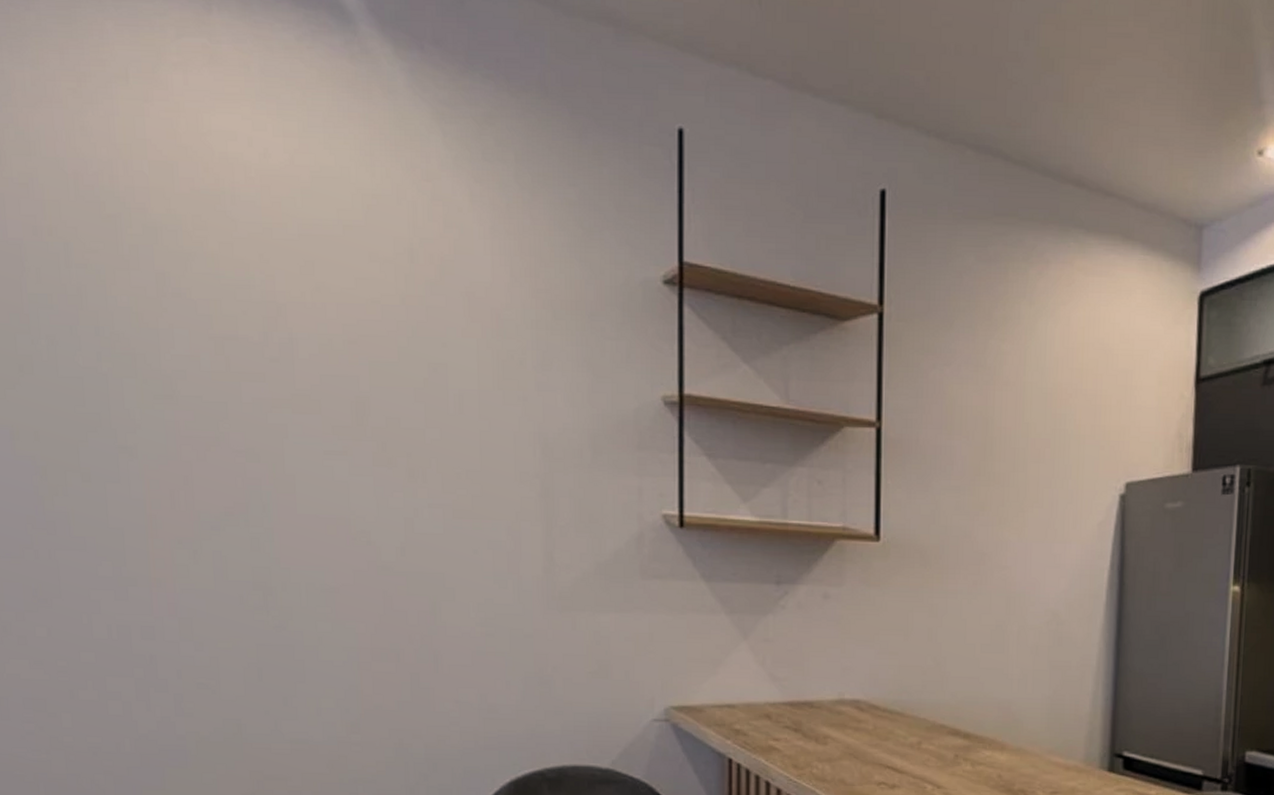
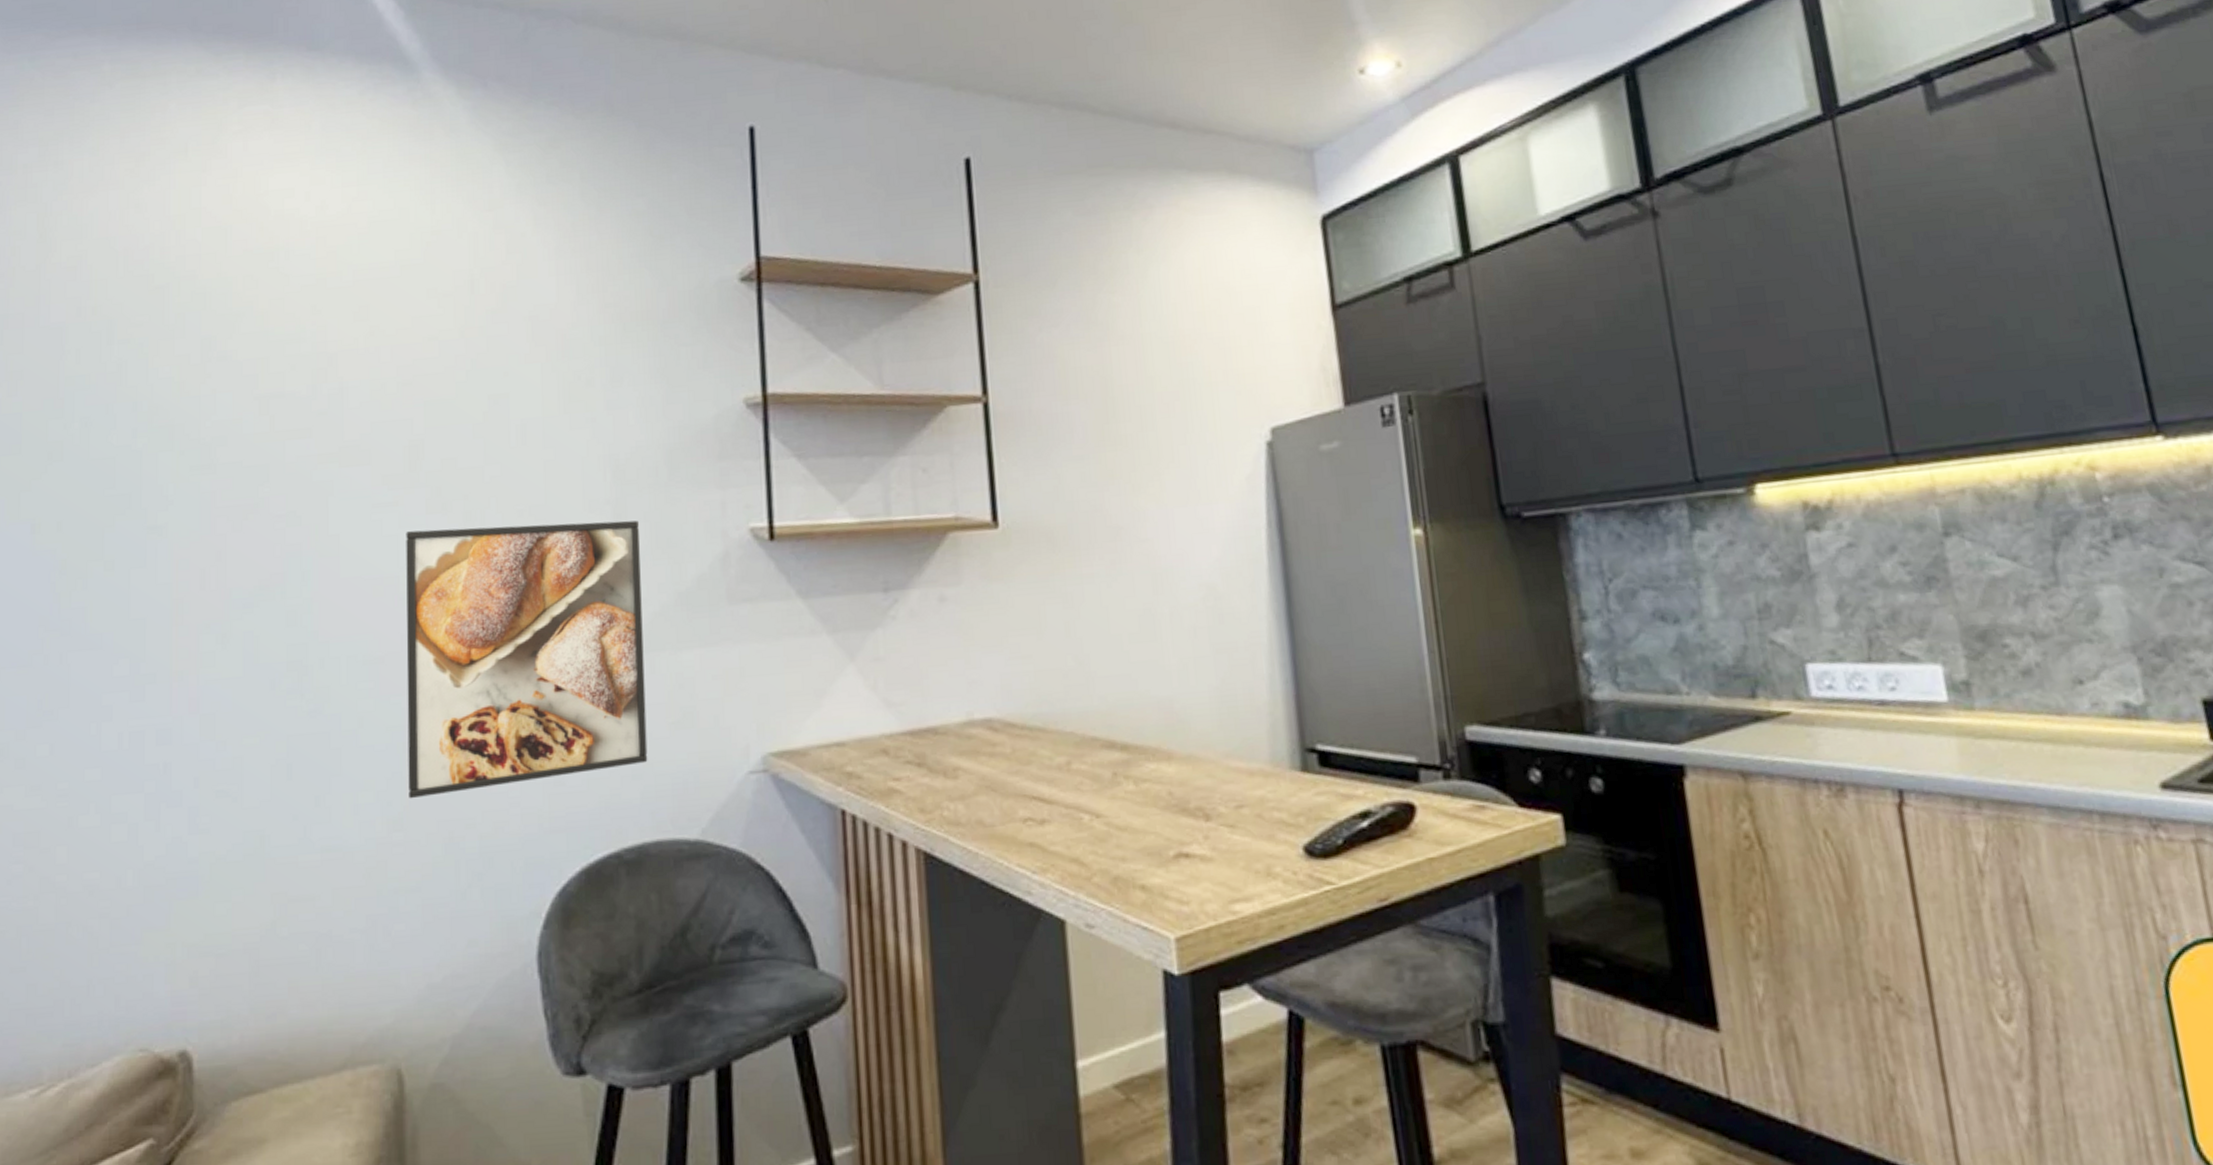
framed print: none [355,480,568,709] -> present [406,520,648,799]

